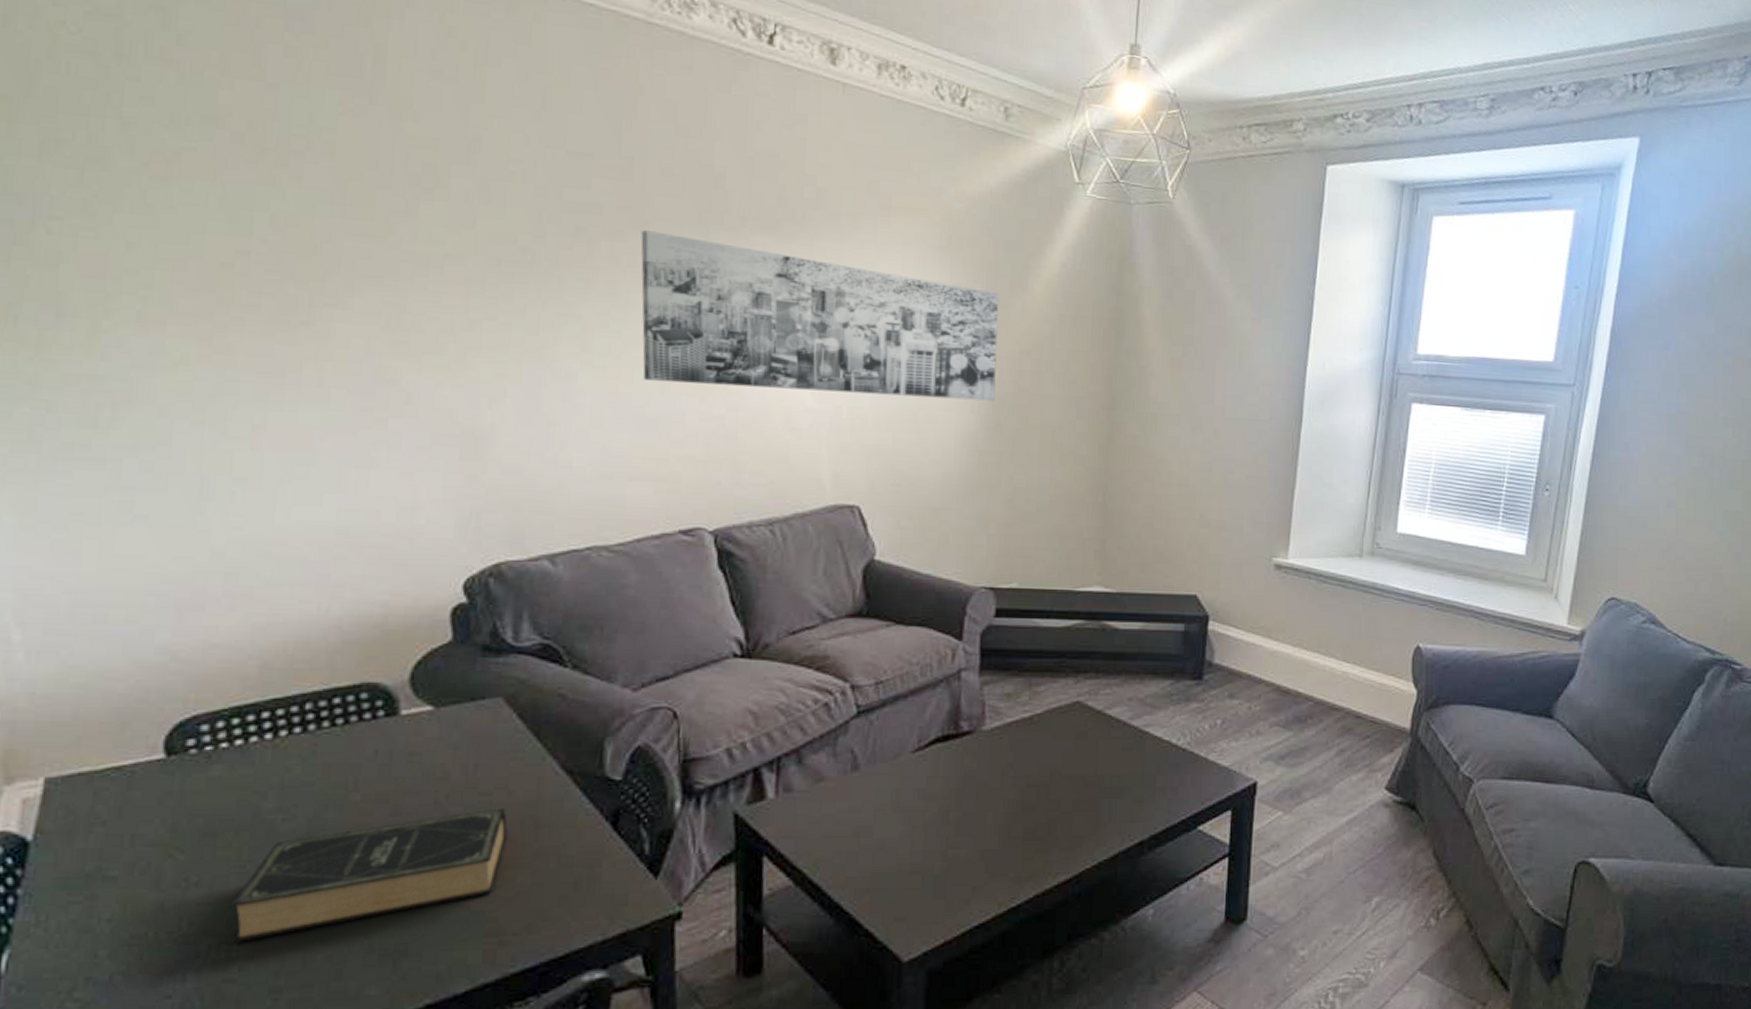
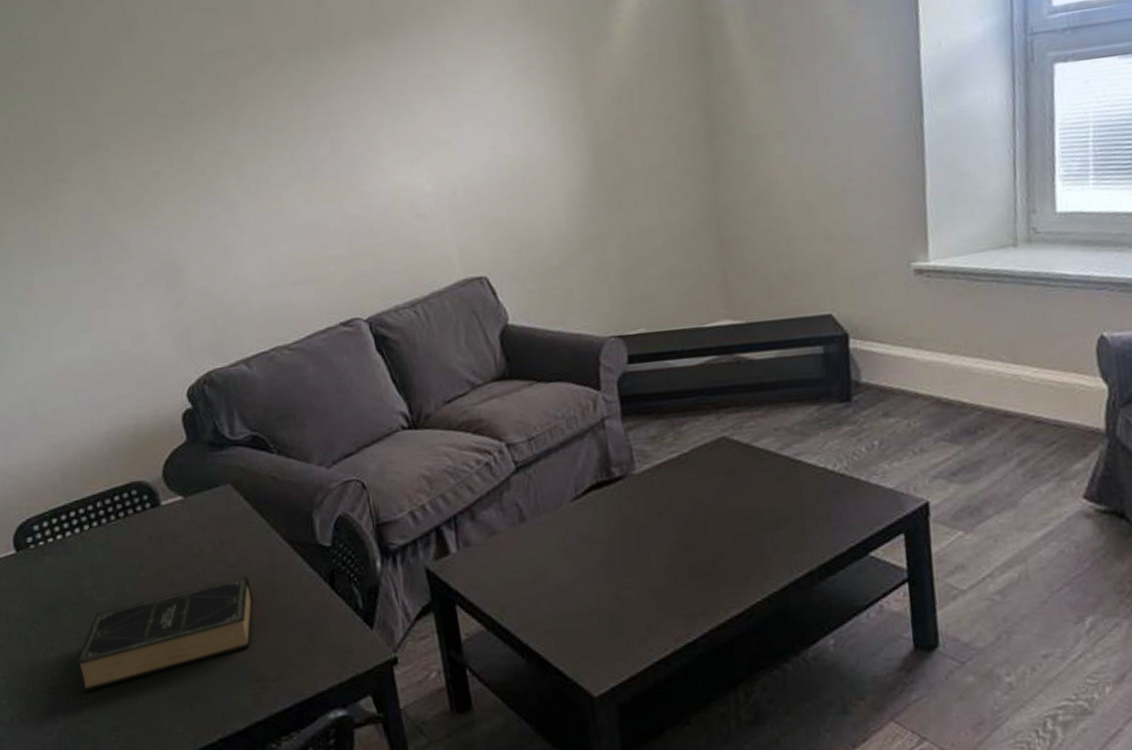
wall art: present [641,230,999,401] -> none [267,46,595,195]

